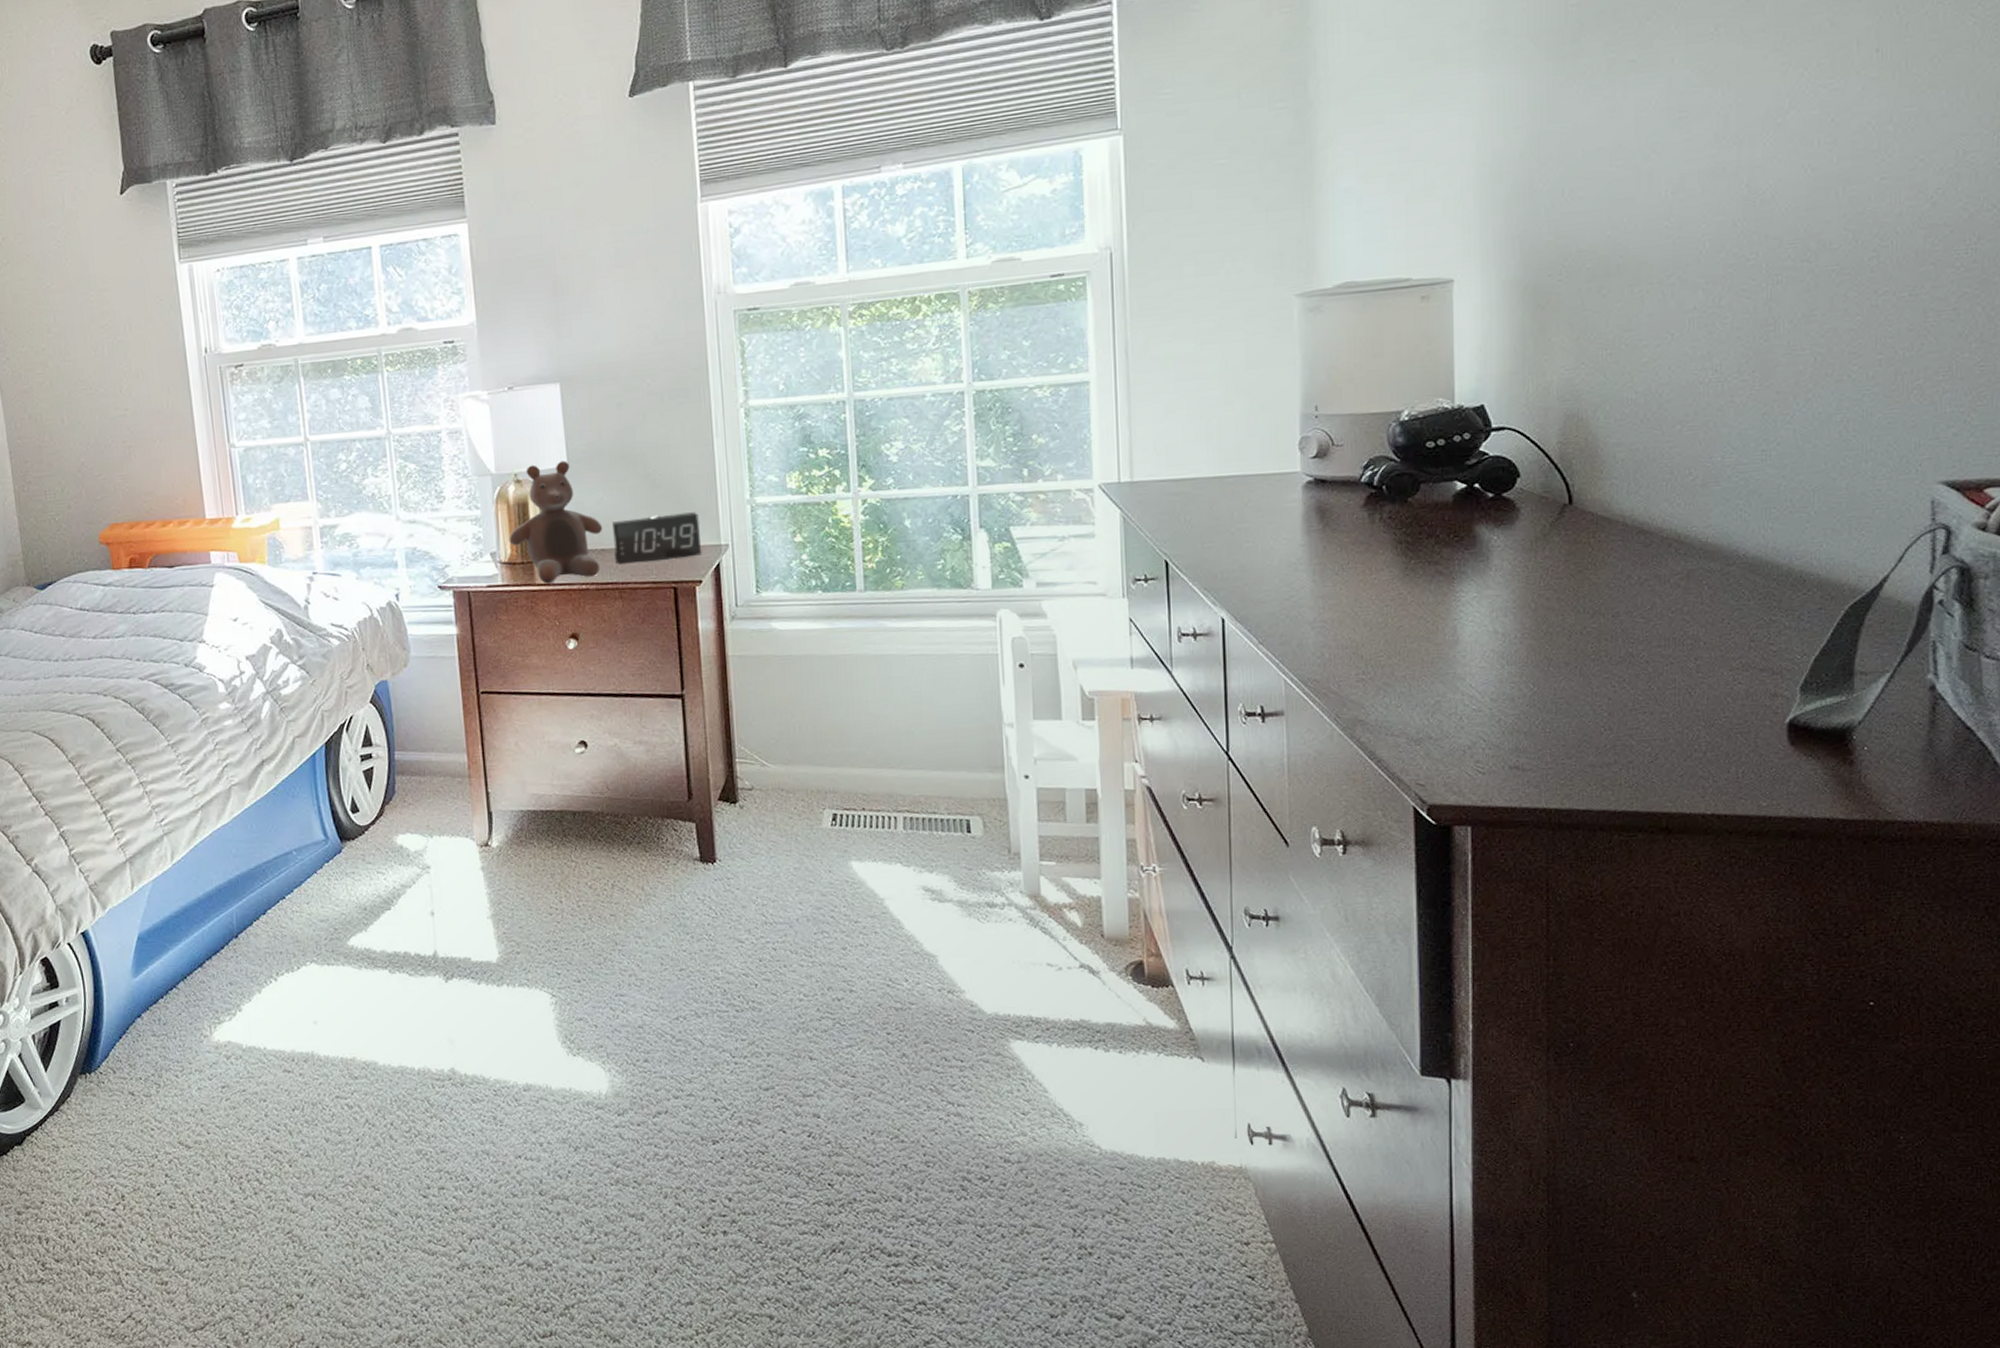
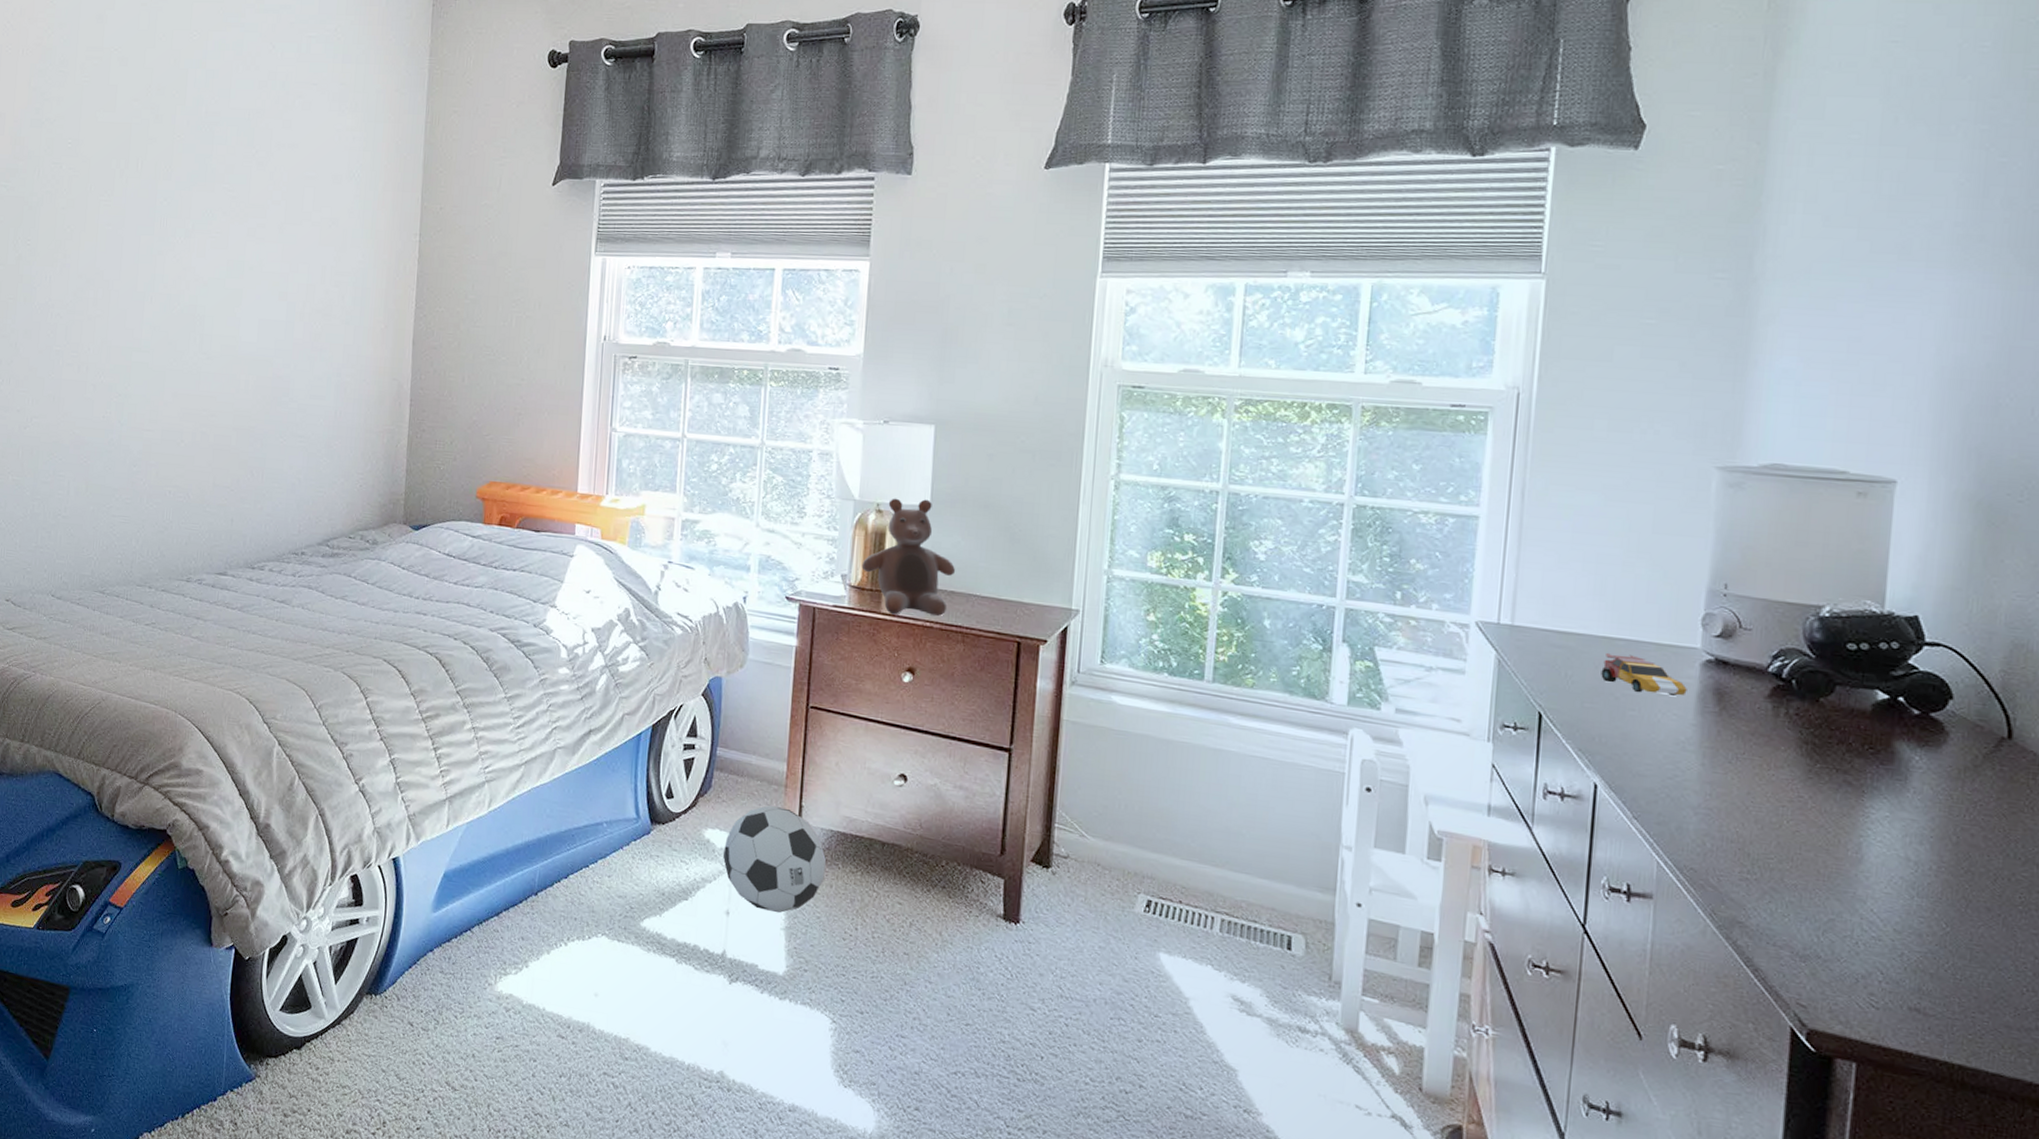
soccer ball: none [418,798,522,903] -> present [723,805,827,913]
alarm clock: present [612,512,702,565] -> none [963,567,1053,615]
toy car: none [1216,489,1293,525] -> present [1601,652,1687,697]

